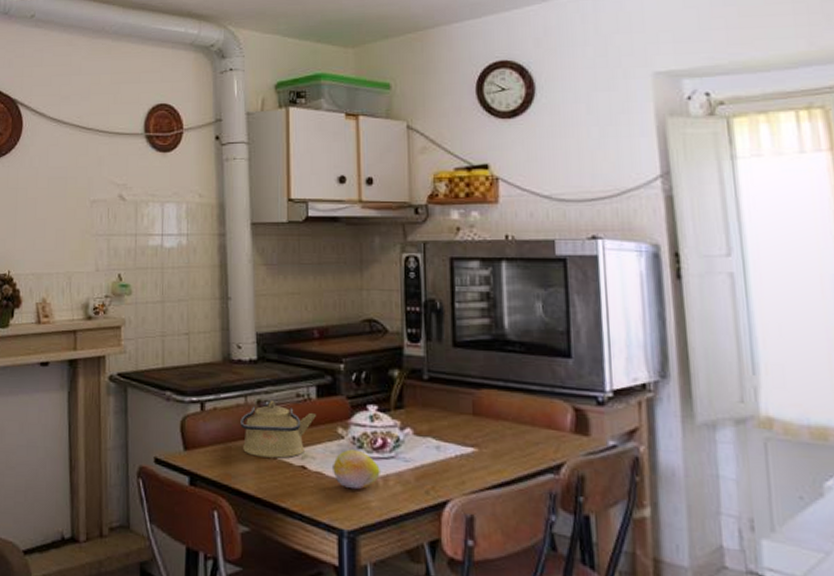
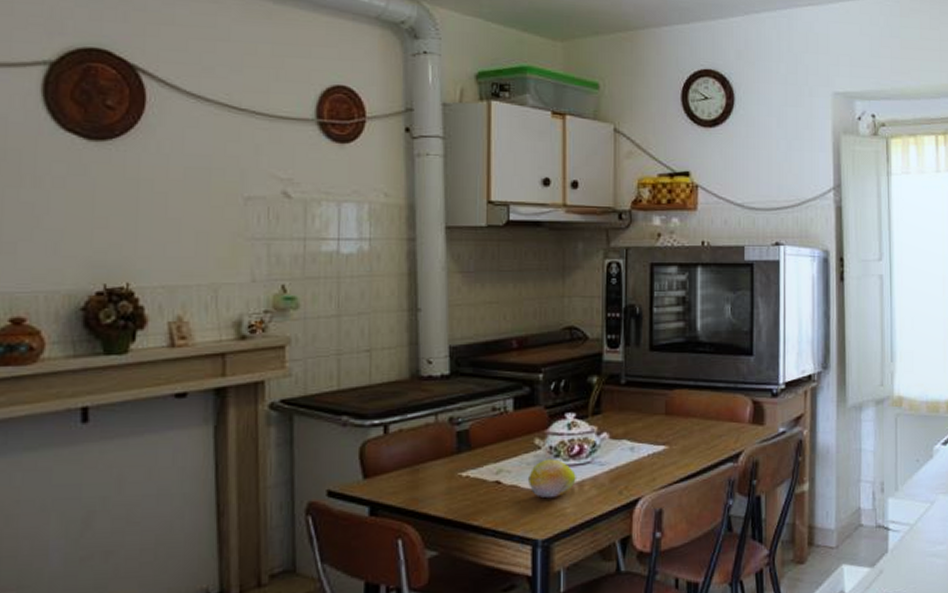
kettle: present [240,401,316,458] -> none [430,417,512,477]

